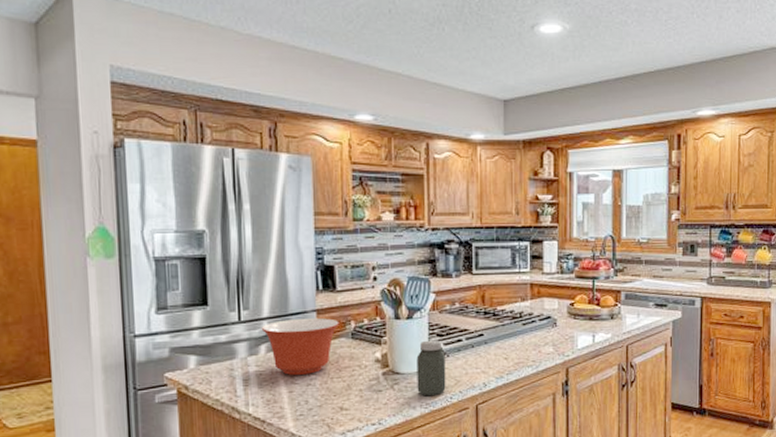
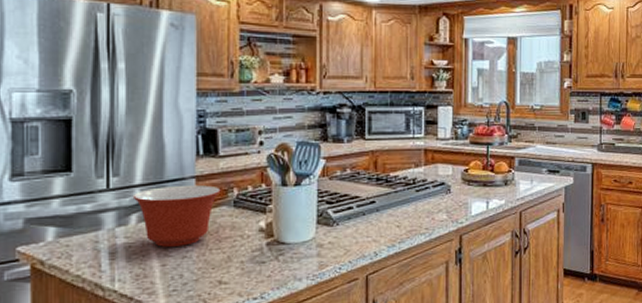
jar: present [416,340,446,397] -> none [304,207,335,267]

